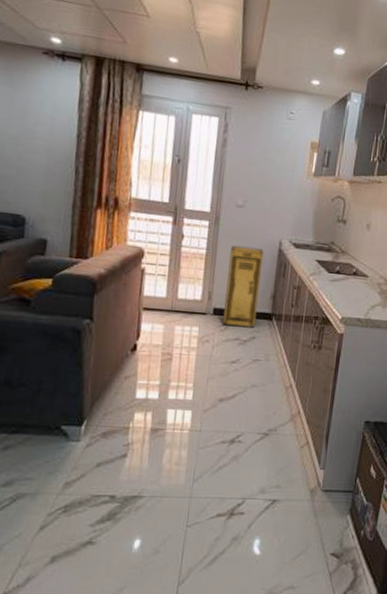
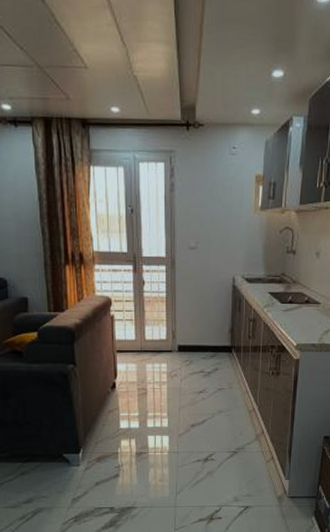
storage cabinet: present [222,245,264,328] -> none [188,286,219,361]

